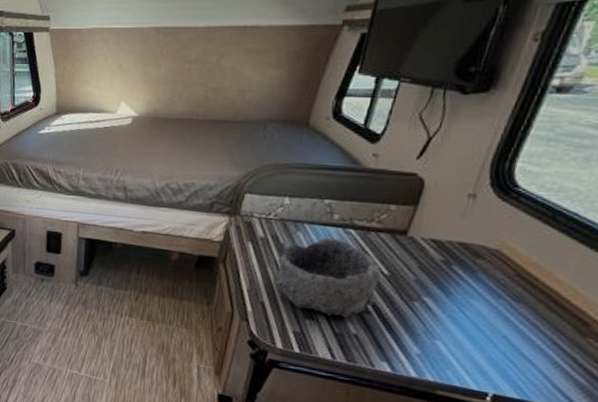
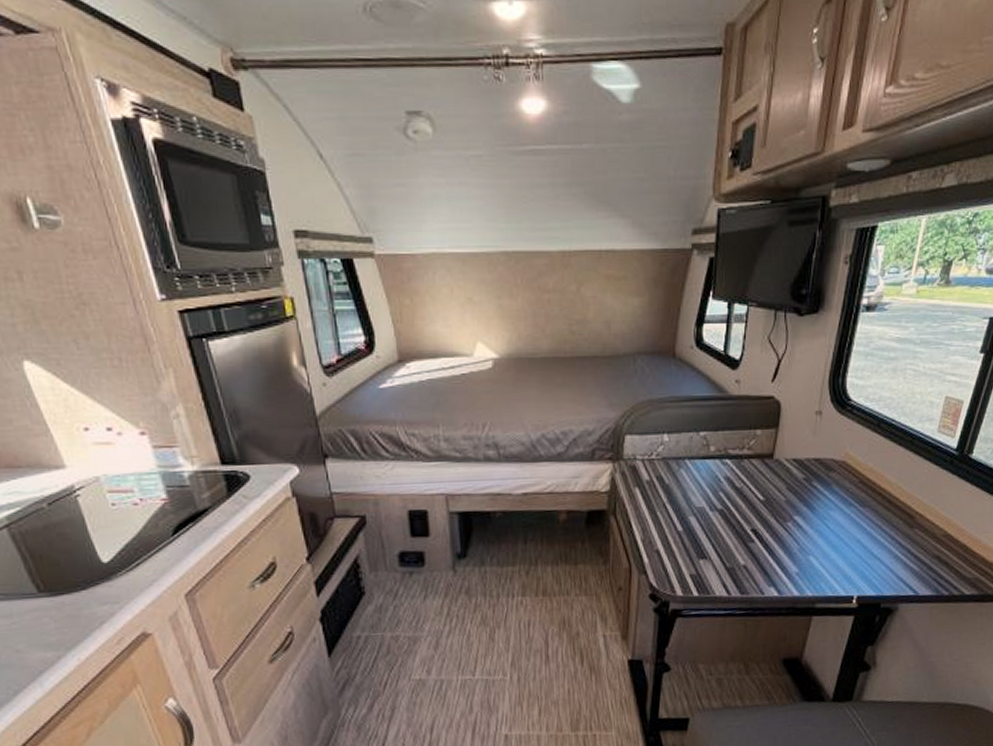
bowl: present [275,238,381,318] -> none [667,472,757,552]

